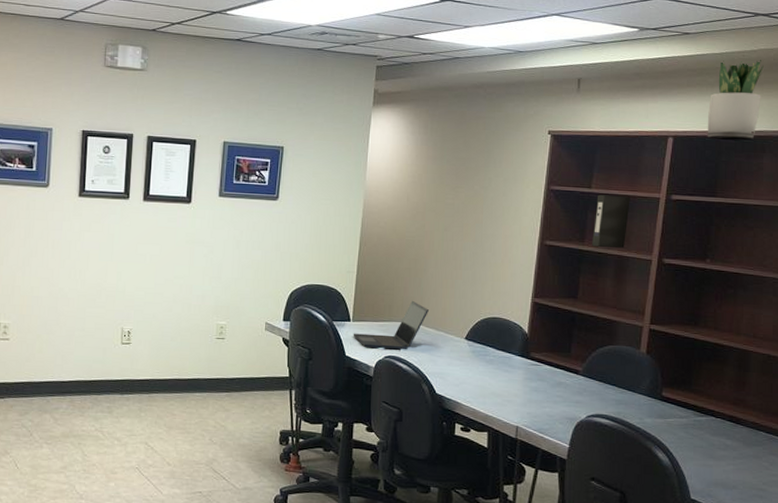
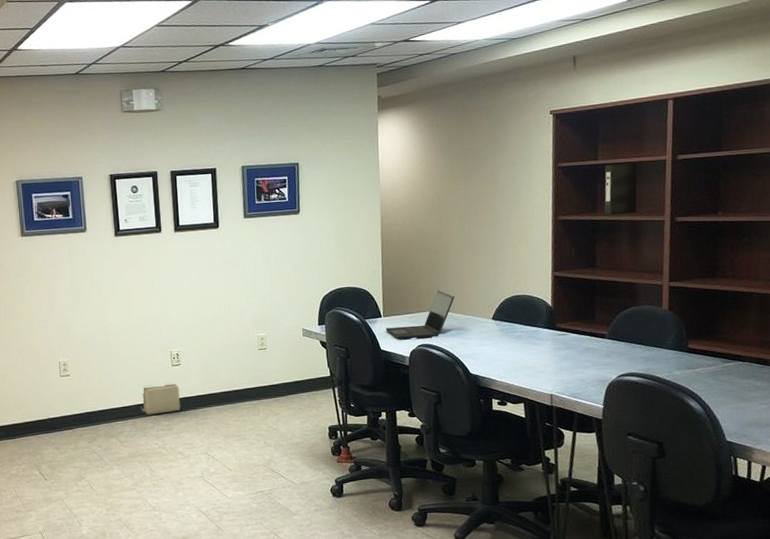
box: none [81,361,126,394] -> present [141,382,181,415]
planter: present [707,60,764,141] -> none [705,11,757,96]

